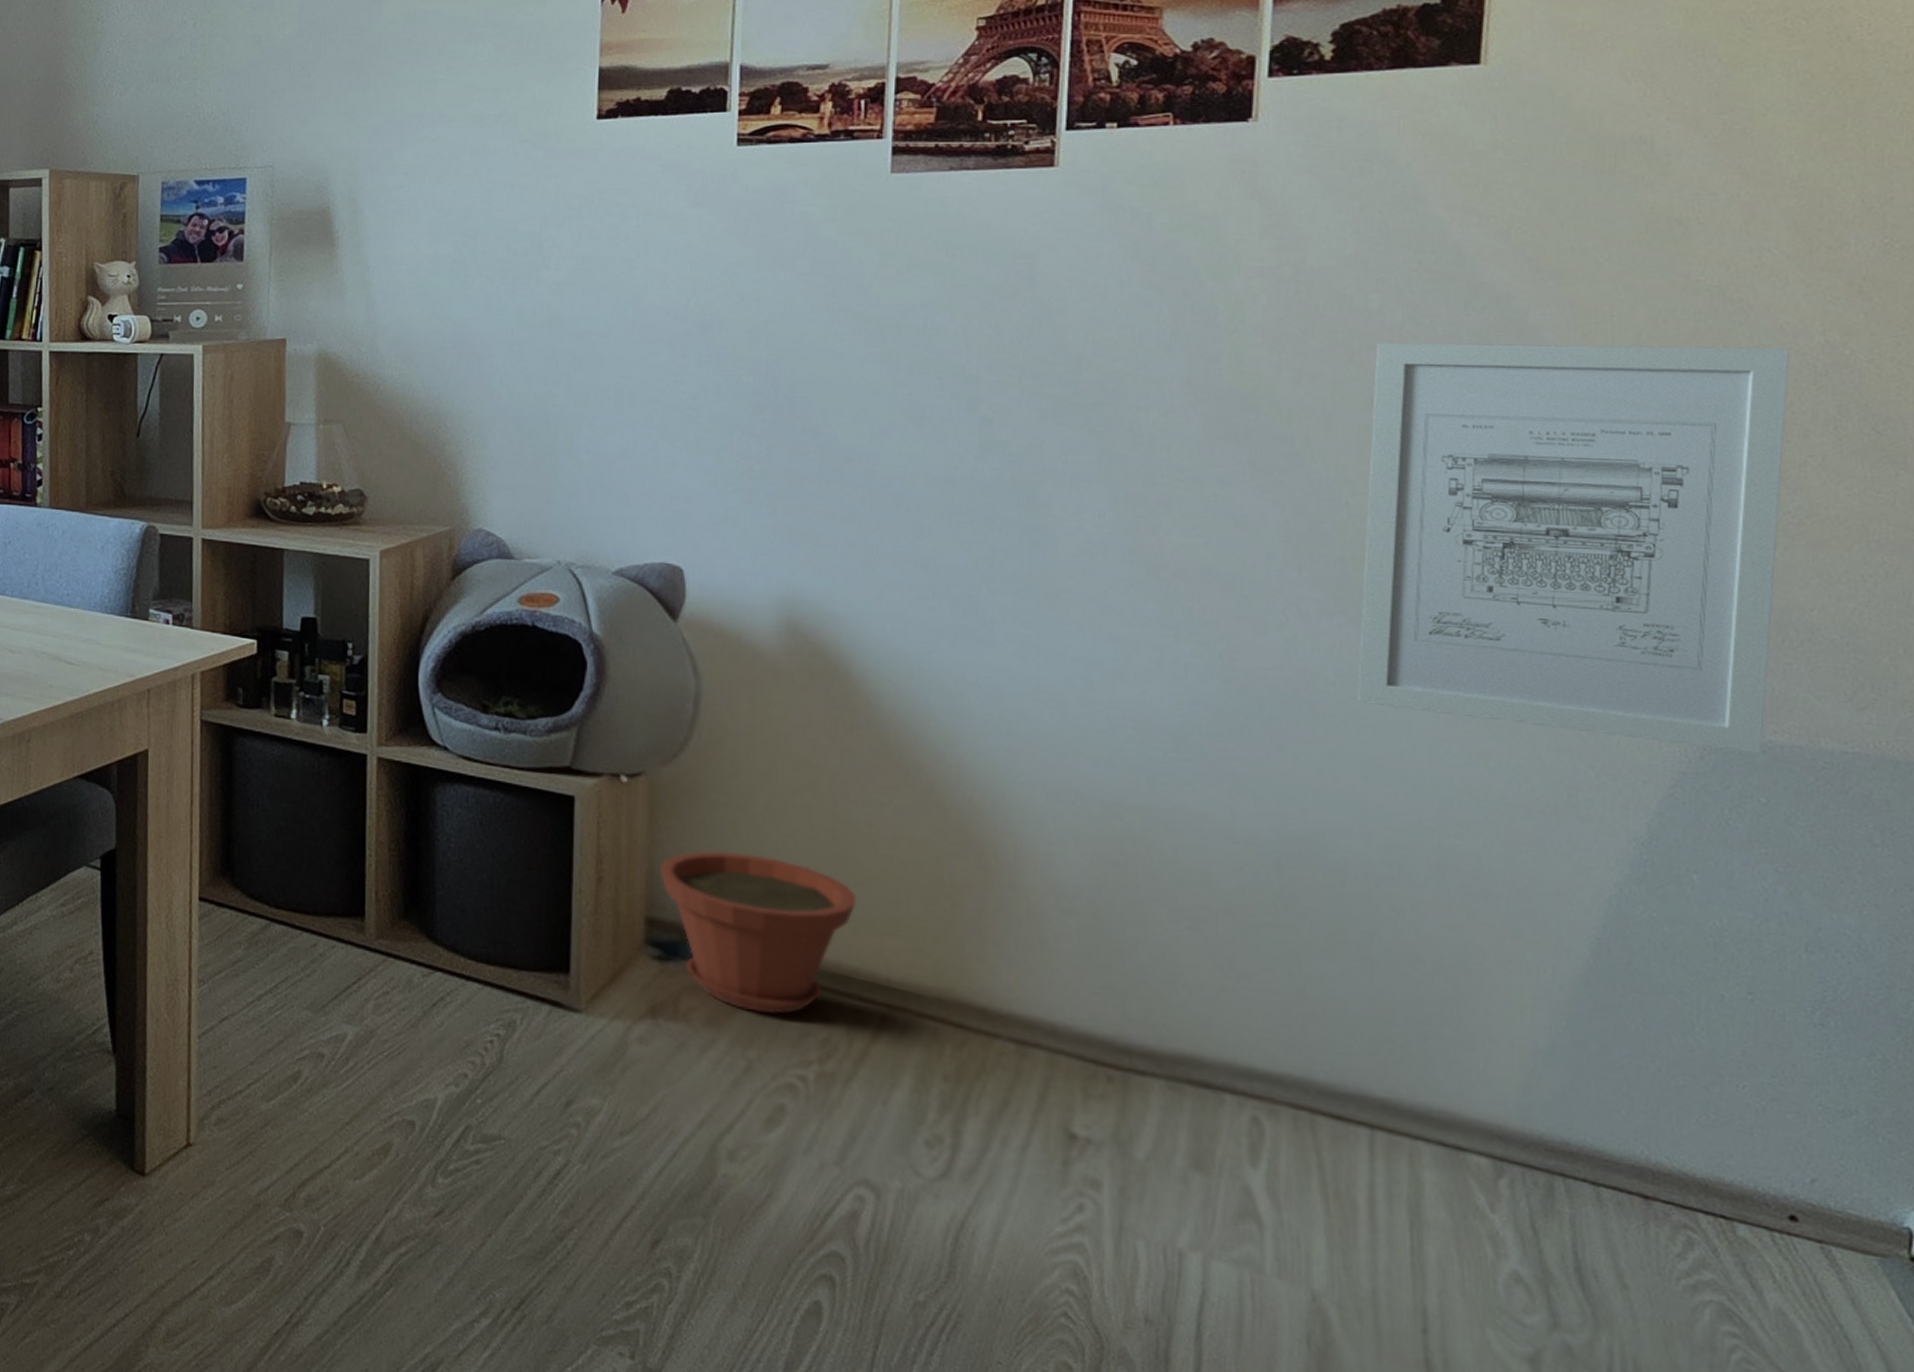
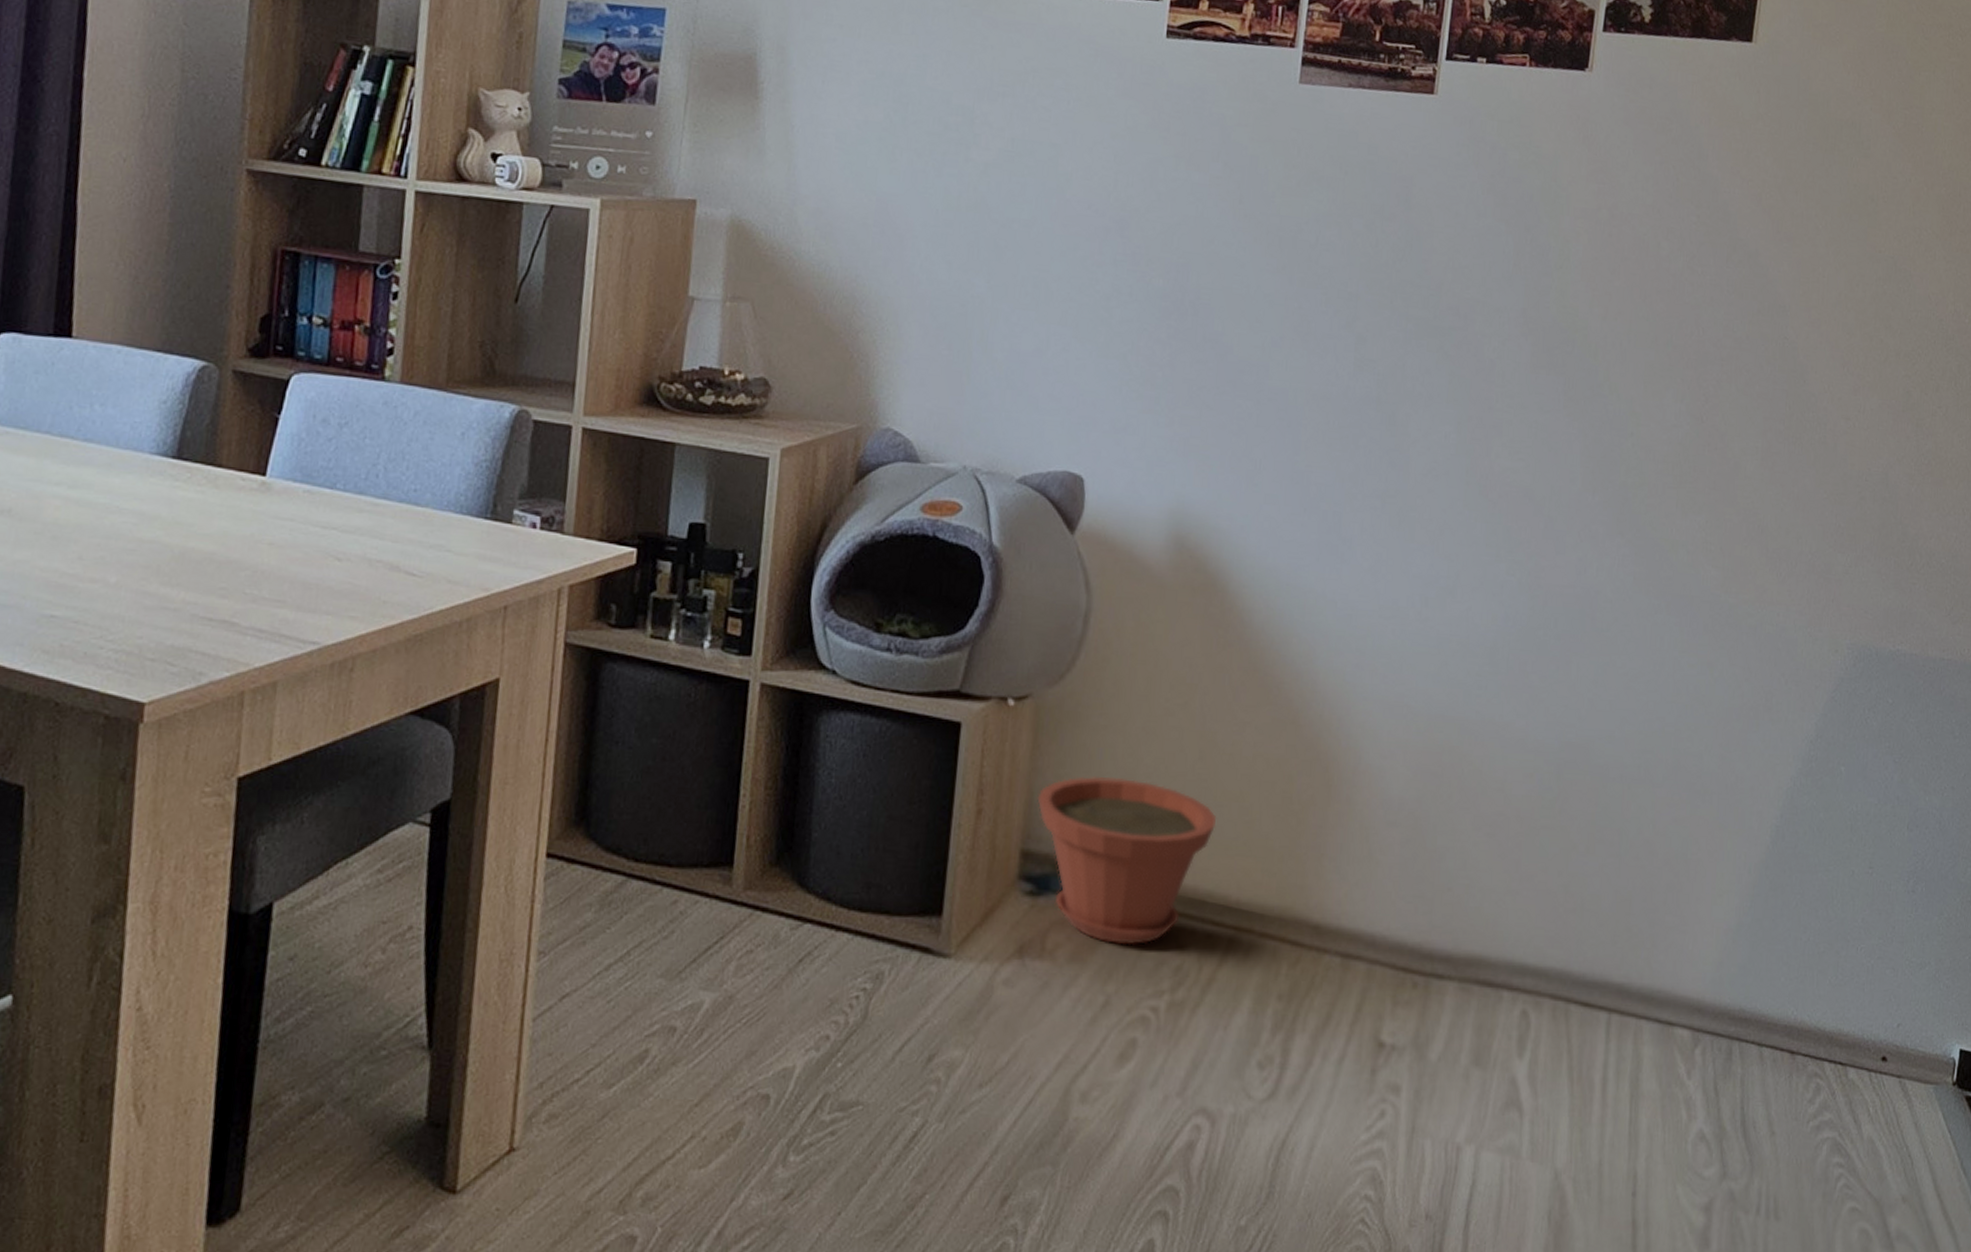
wall art: present [1357,342,1790,754] -> none [1626,287,1932,662]

